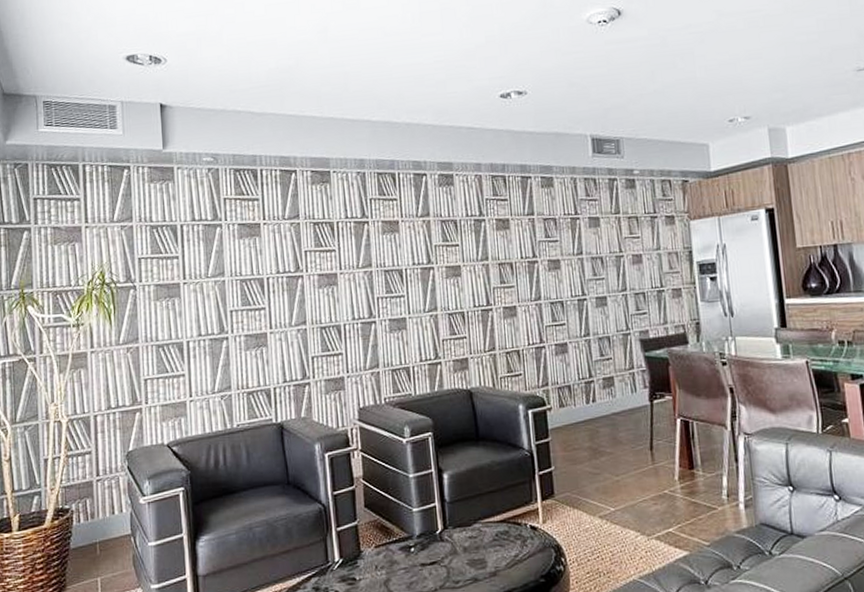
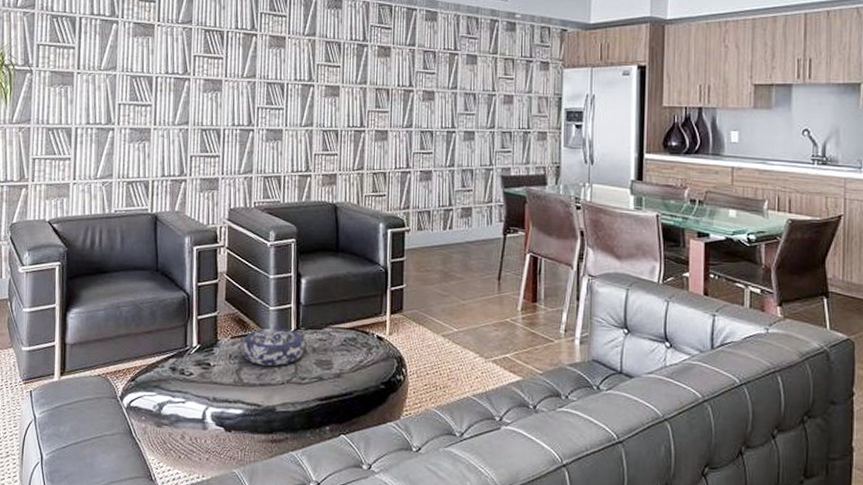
decorative bowl: none [387,529,456,574] -> present [241,327,306,367]

